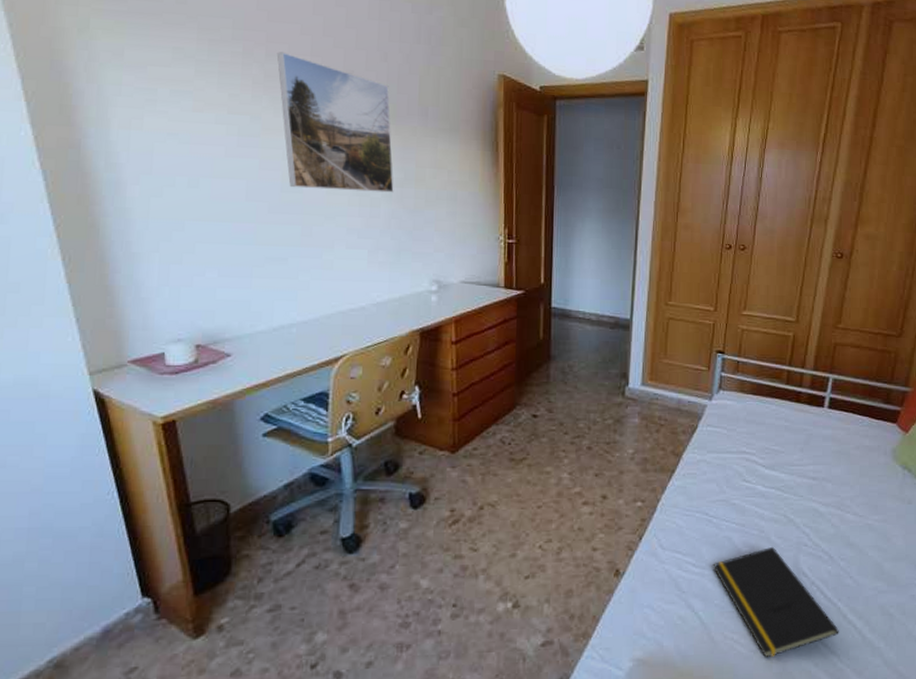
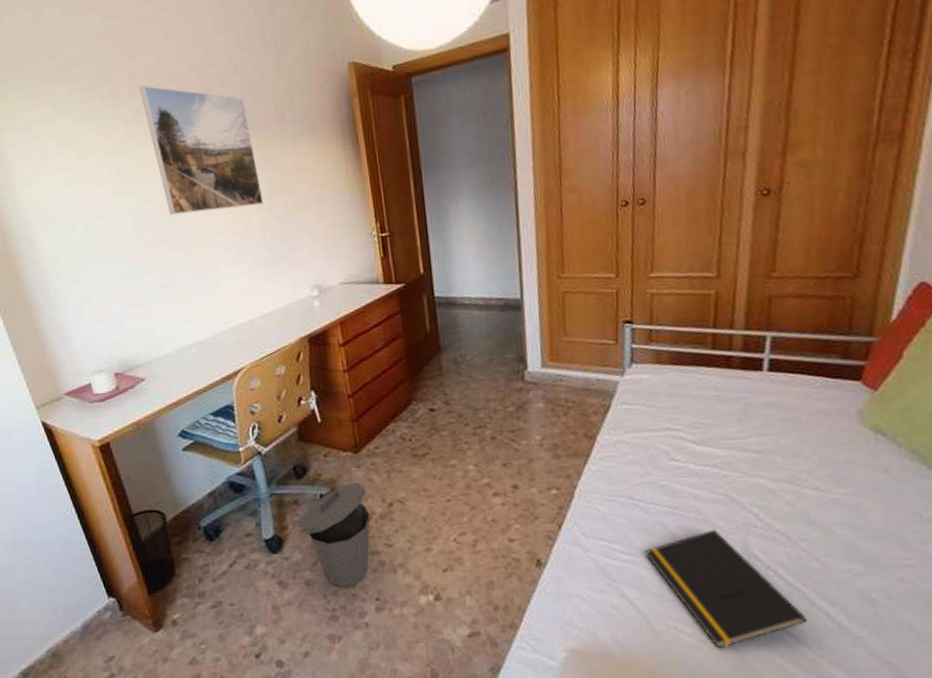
trash can: none [381,483,459,592] -> present [298,482,371,588]

